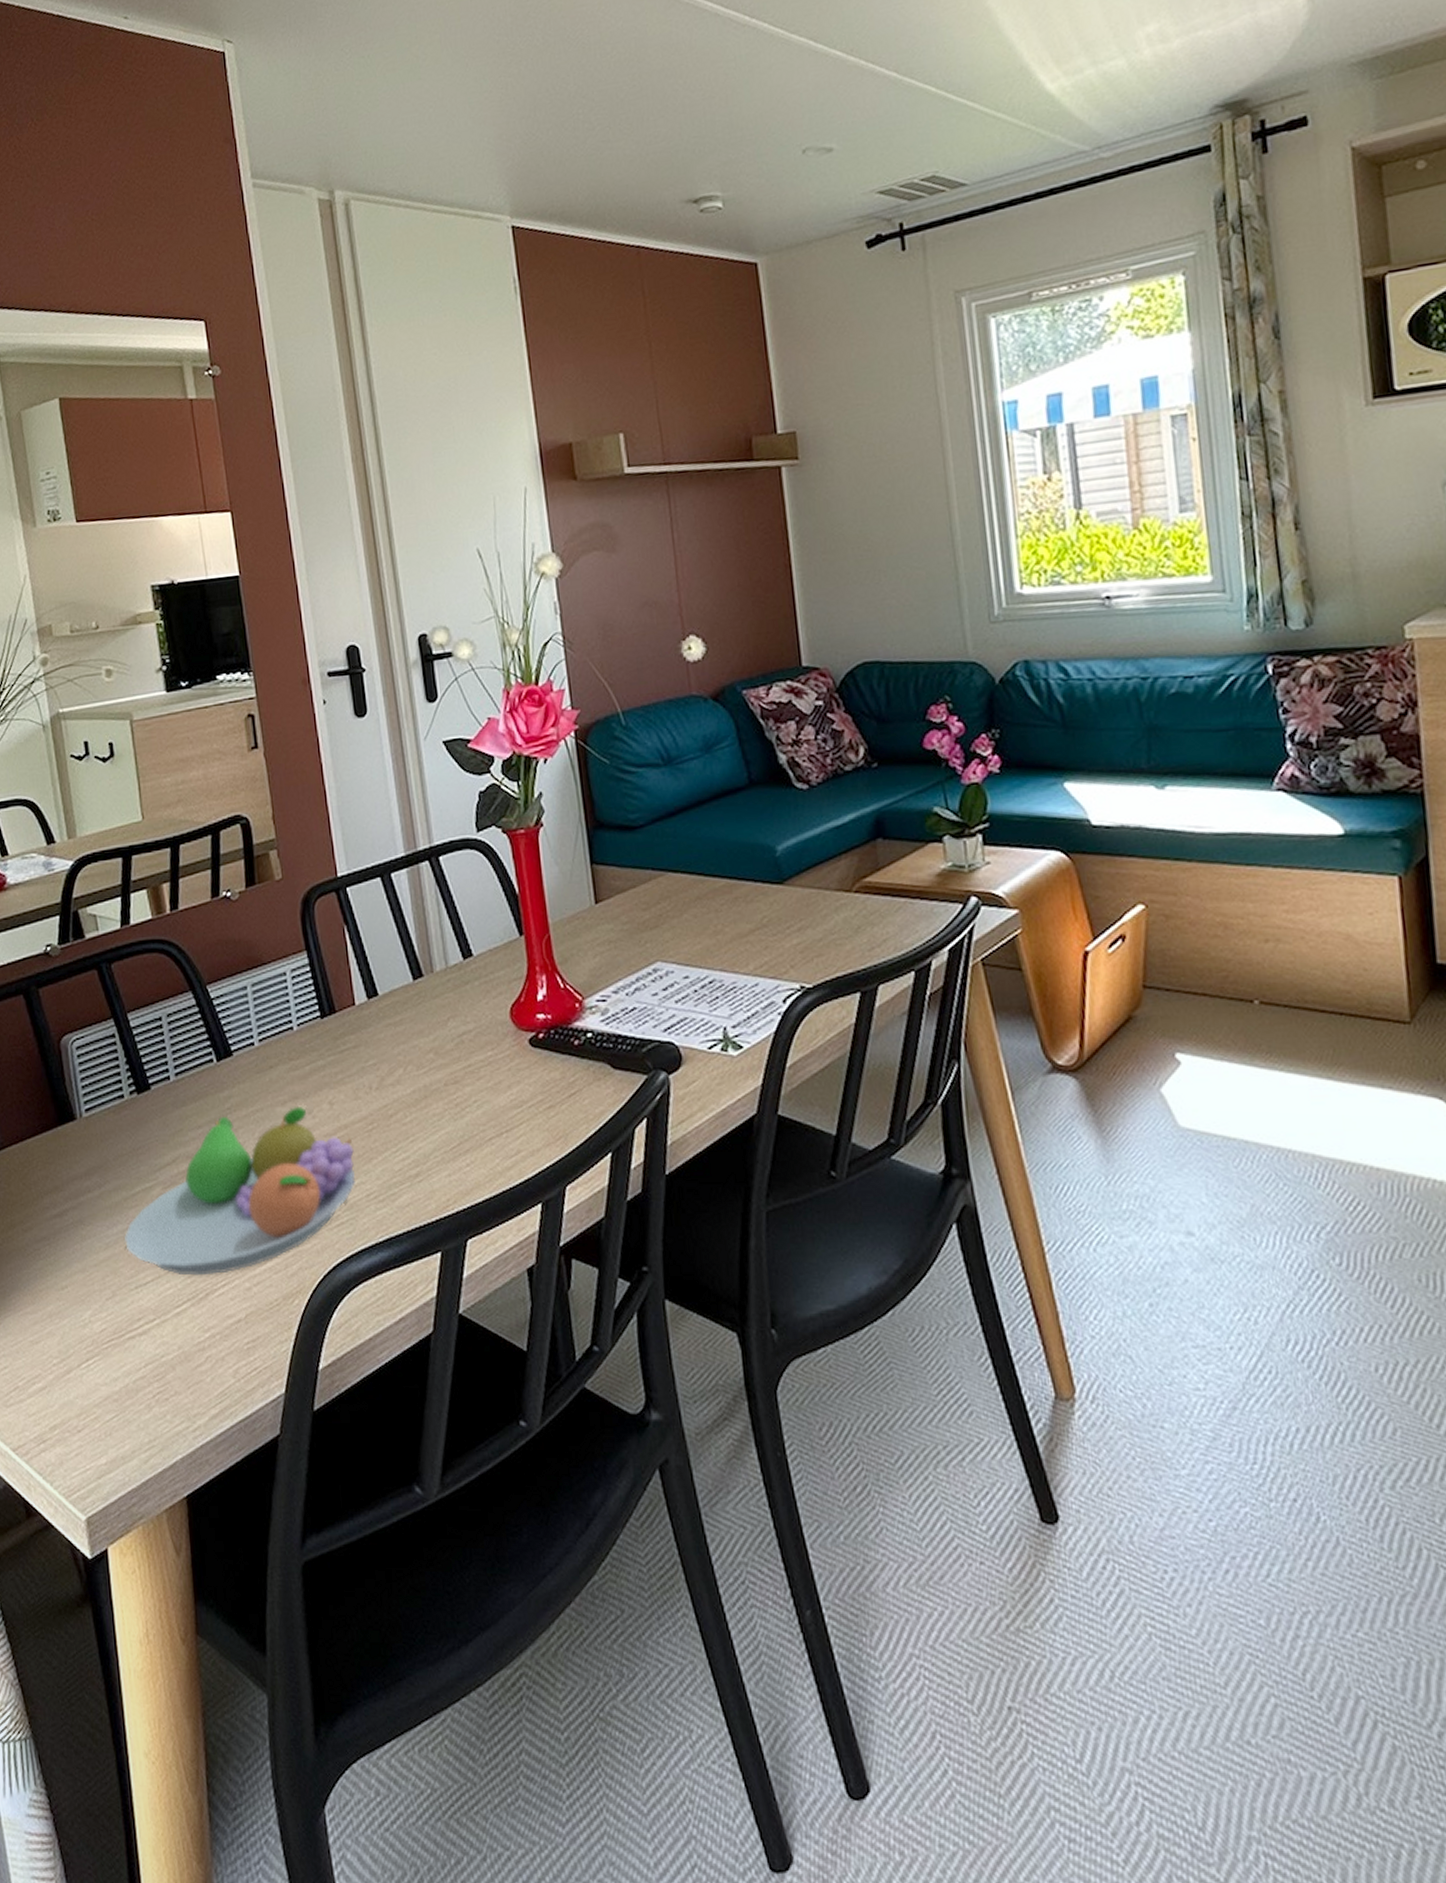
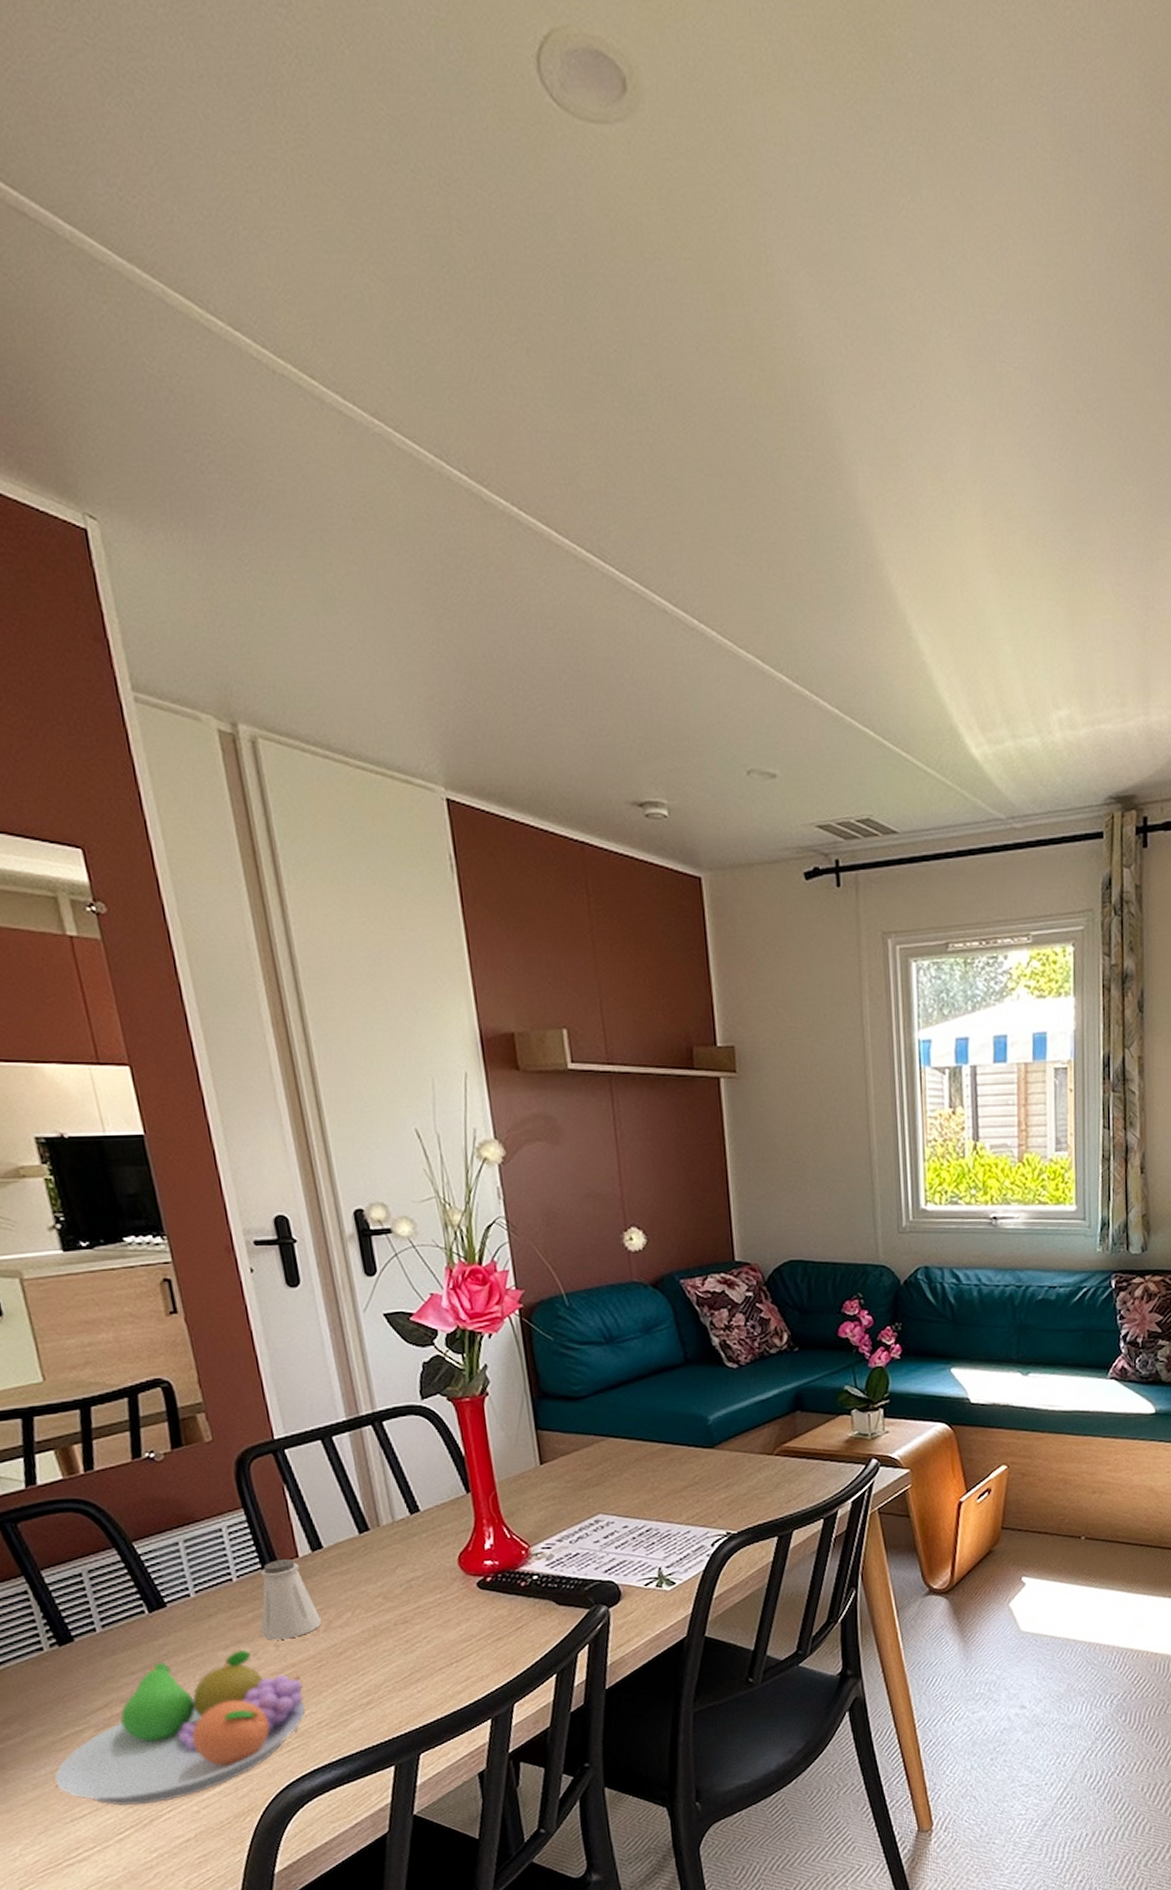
saltshaker: none [317,1007,374,1097] -> present [261,1559,321,1640]

